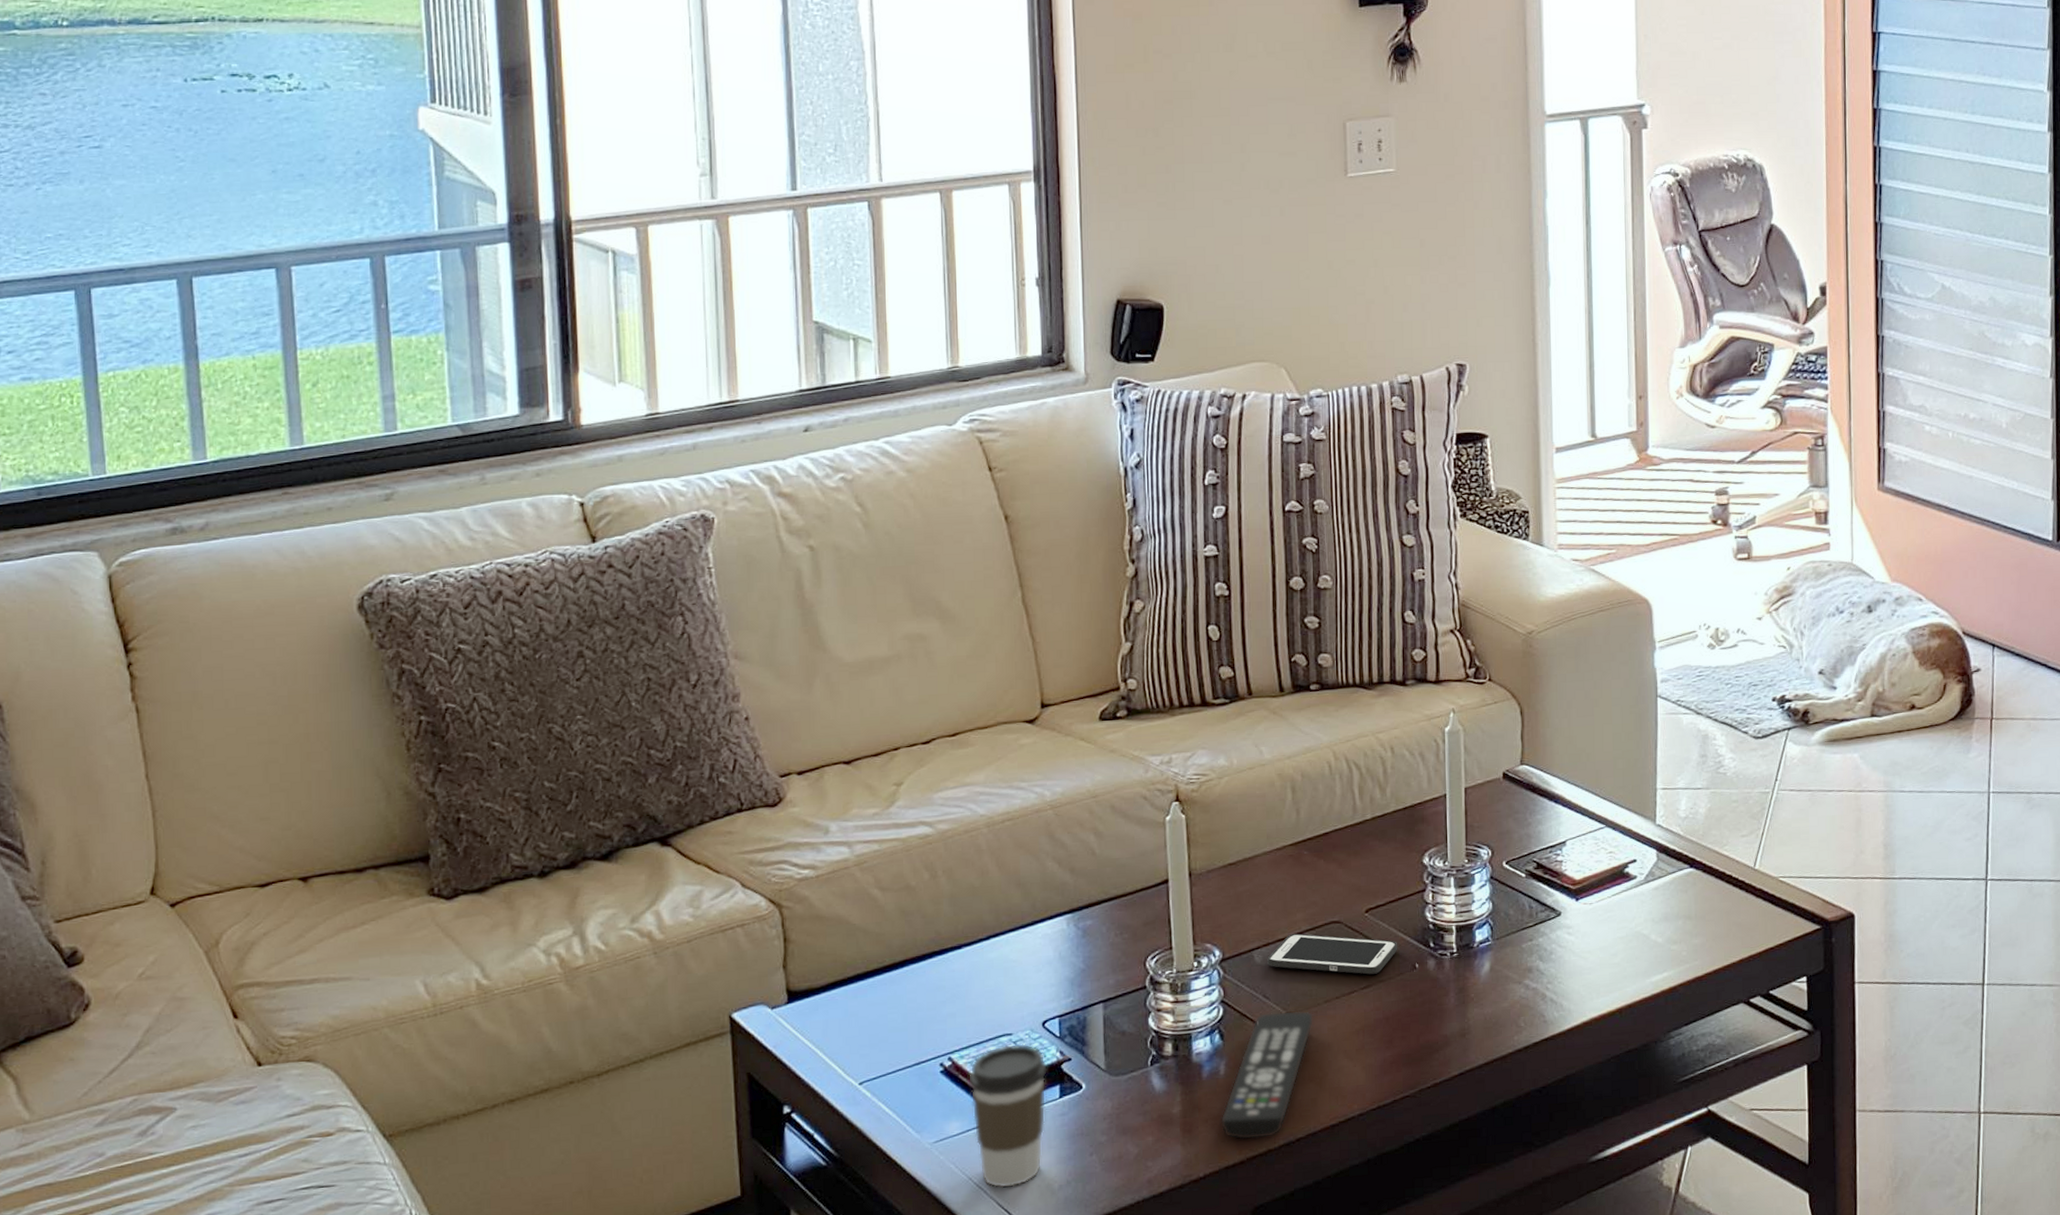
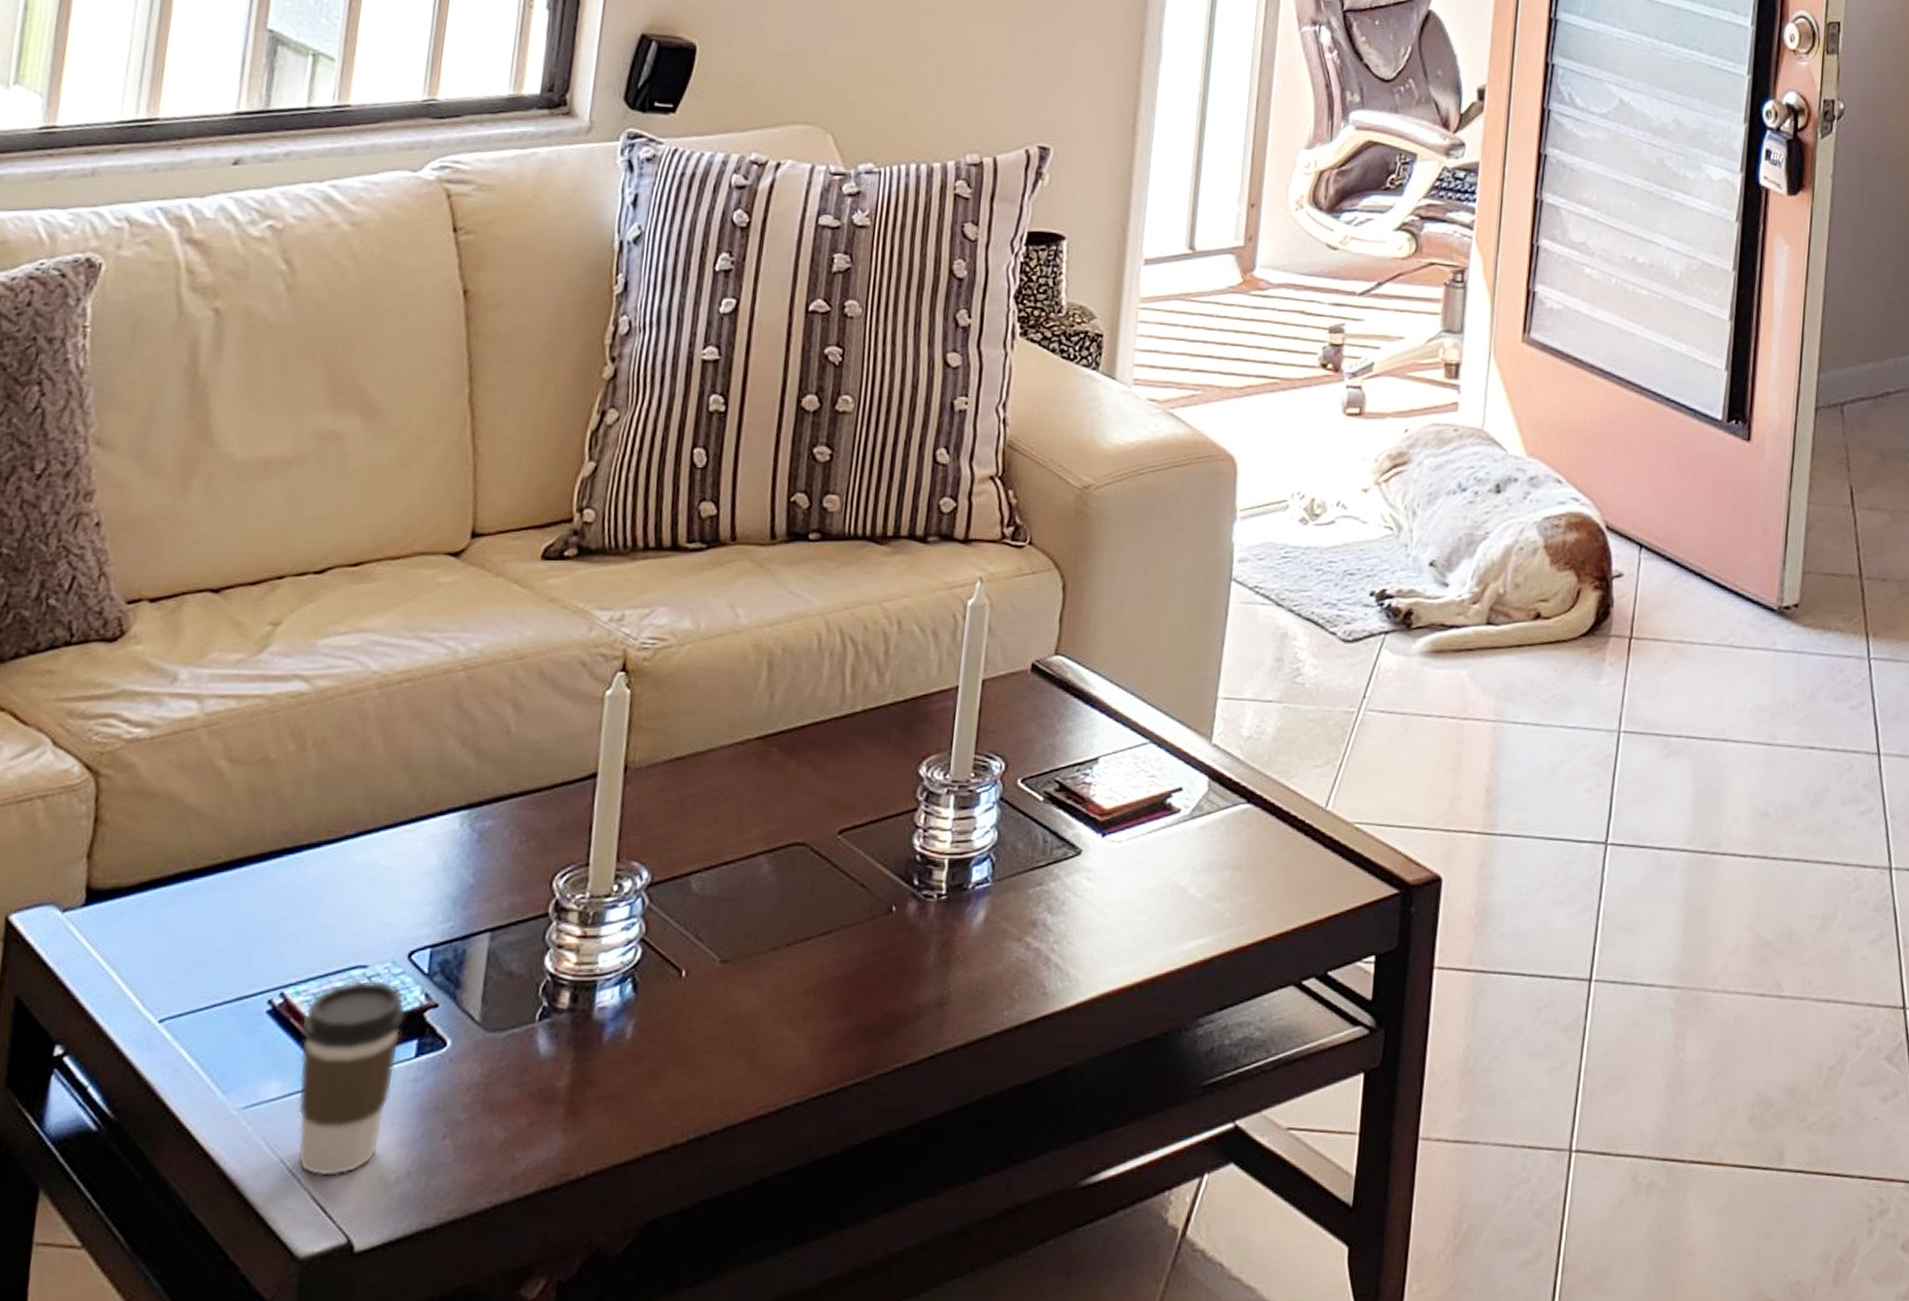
remote control: present [1220,1010,1314,1140] -> none [616,958,756,1130]
cell phone: present [1267,933,1398,975] -> none [706,856,874,916]

